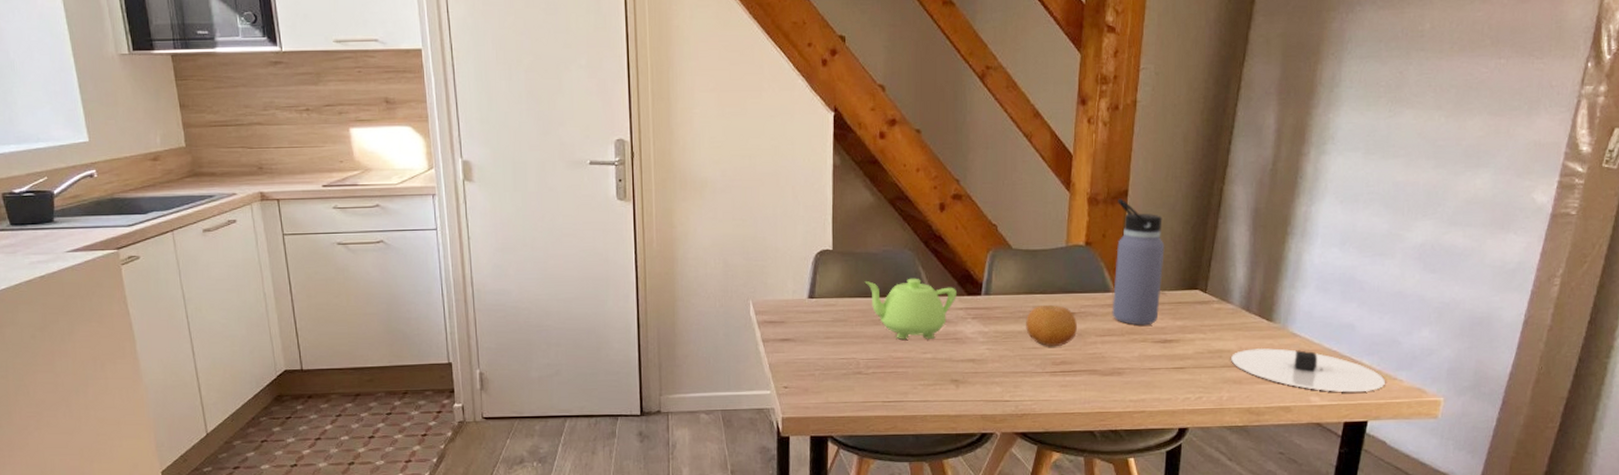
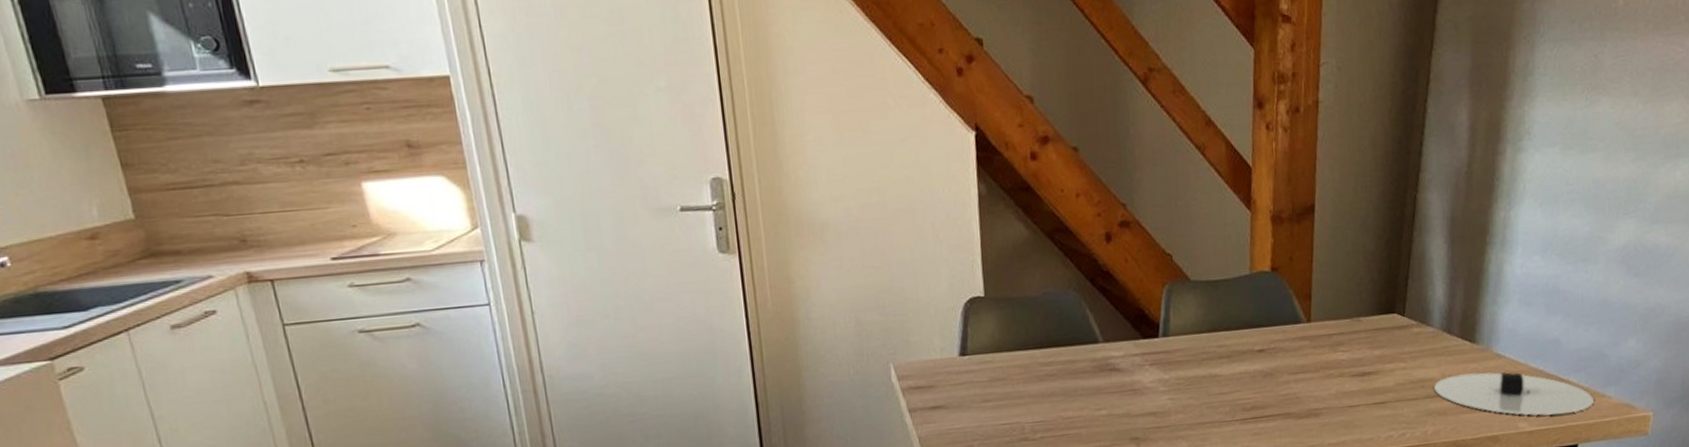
teapot: present [864,278,956,341] -> none [1024,322,1131,397]
fruit: present [1026,305,1078,347] -> none [1210,342,1268,391]
water bottle: present [1112,198,1165,326] -> none [1304,214,1358,359]

